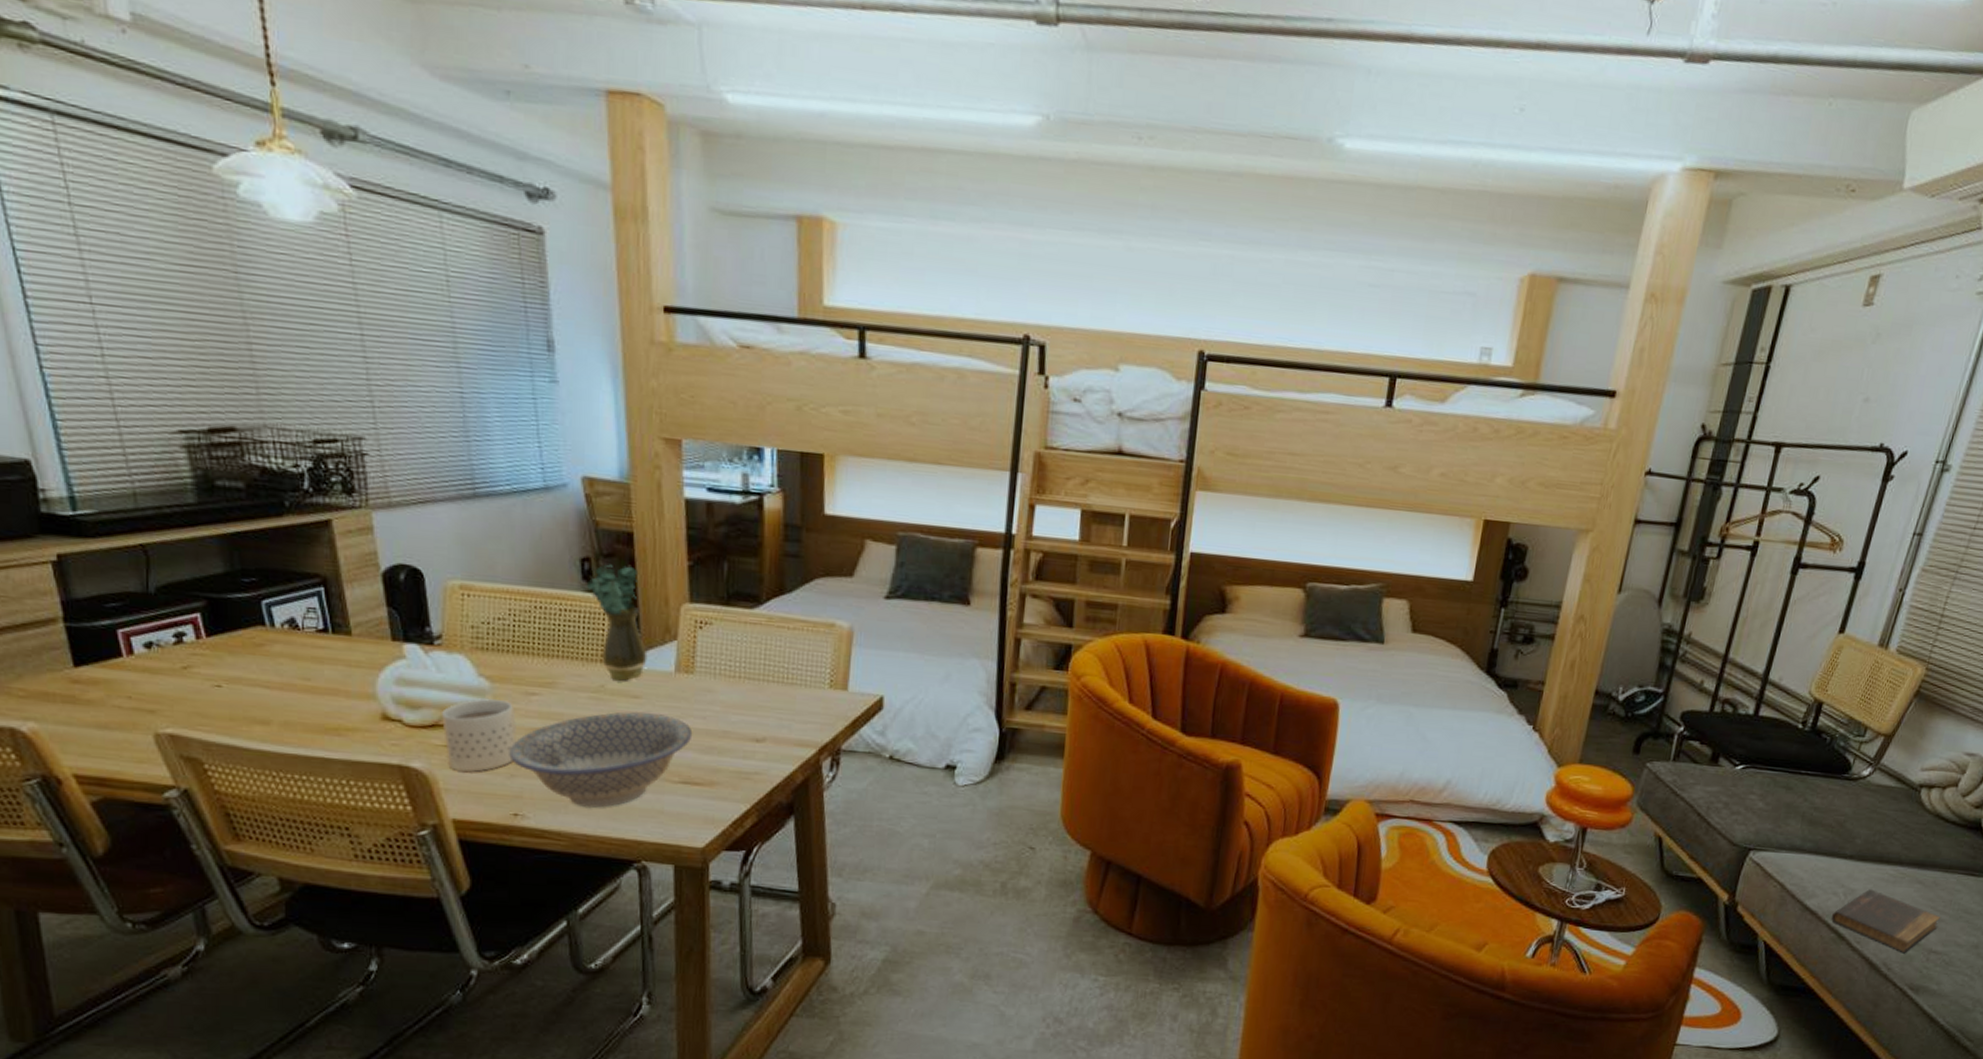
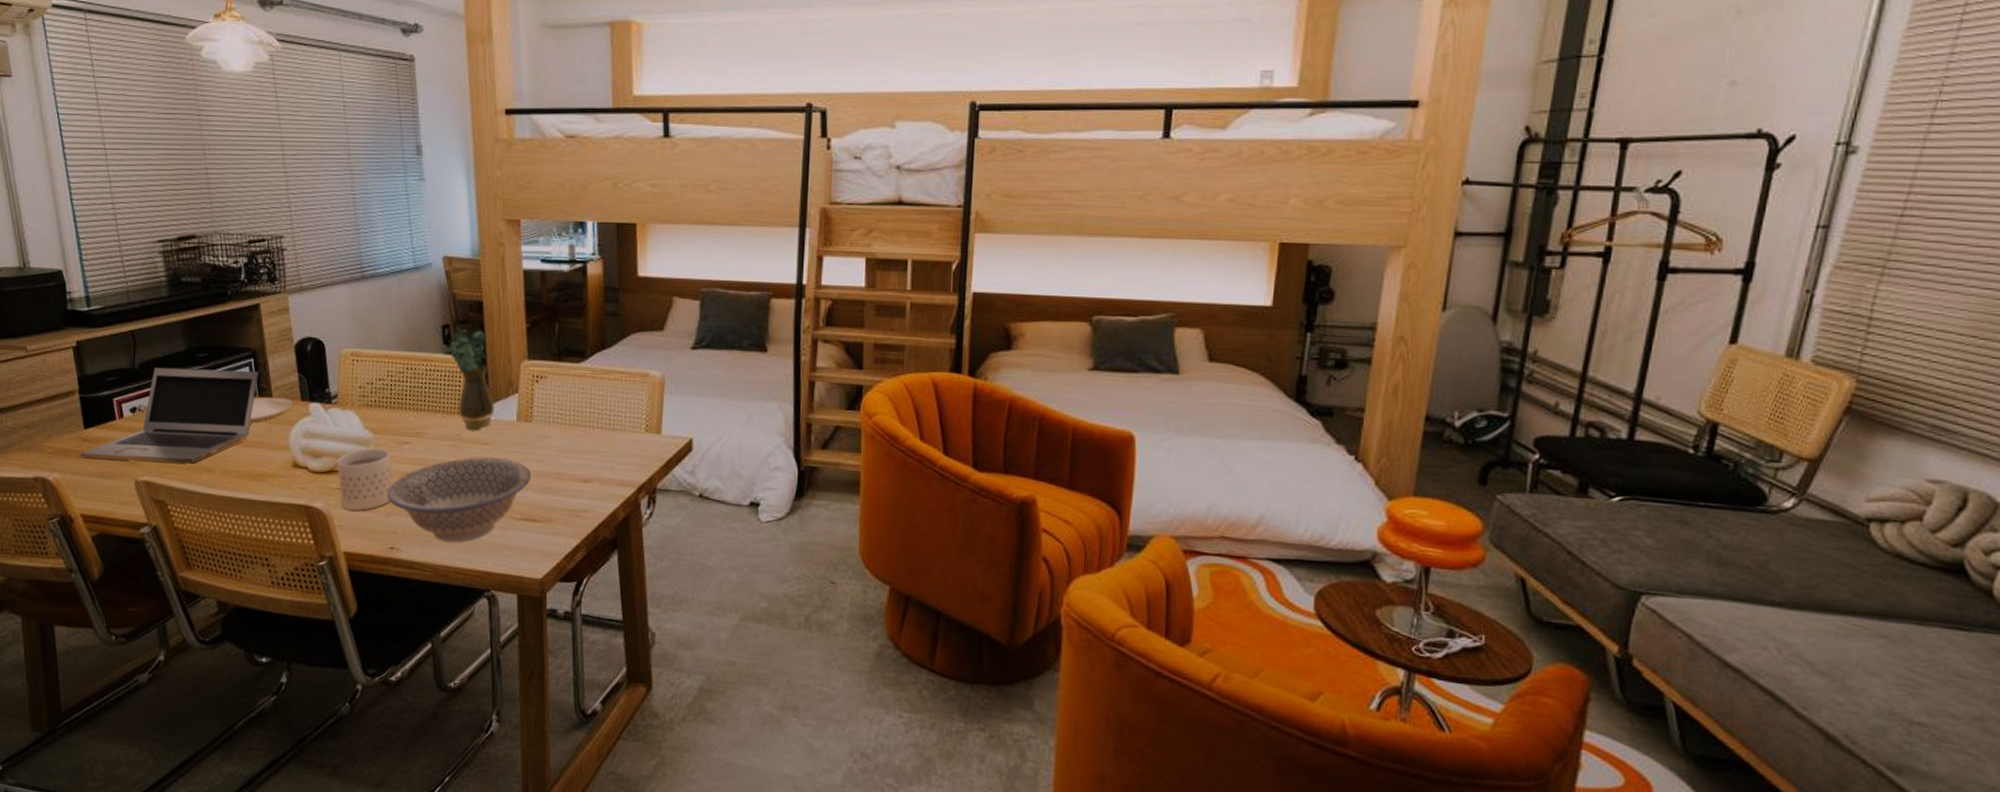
laptop: none [69,593,331,714] -> present [80,368,258,464]
plate: none [319,635,380,666] -> present [249,397,293,423]
book: present [1831,889,1940,954] -> none [1762,643,1920,724]

